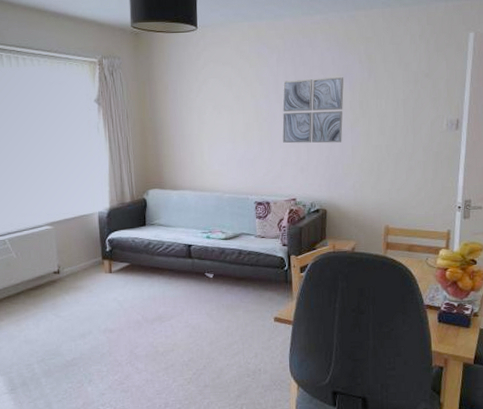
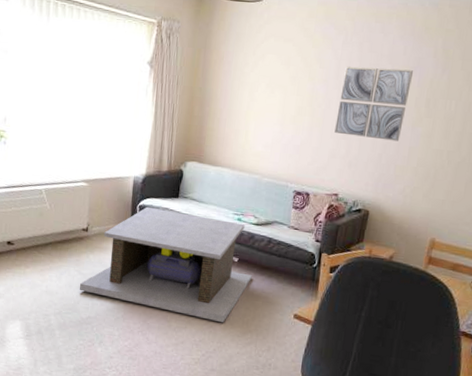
coffee table: none [59,239,229,339] -> present [79,206,252,323]

